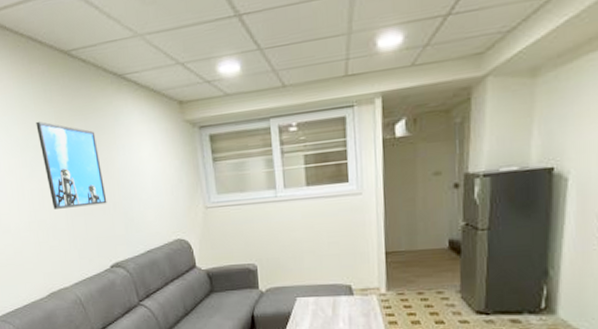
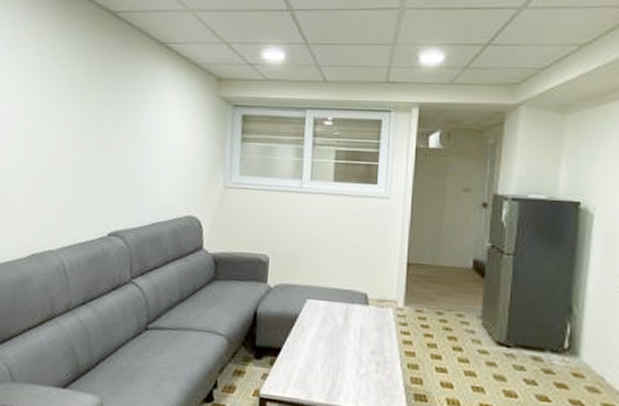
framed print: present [36,121,107,209] -> none [59,72,124,167]

